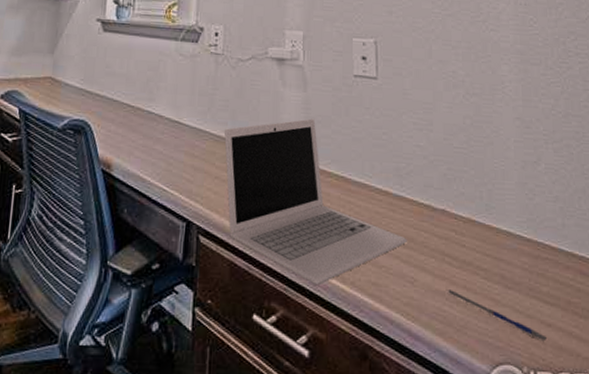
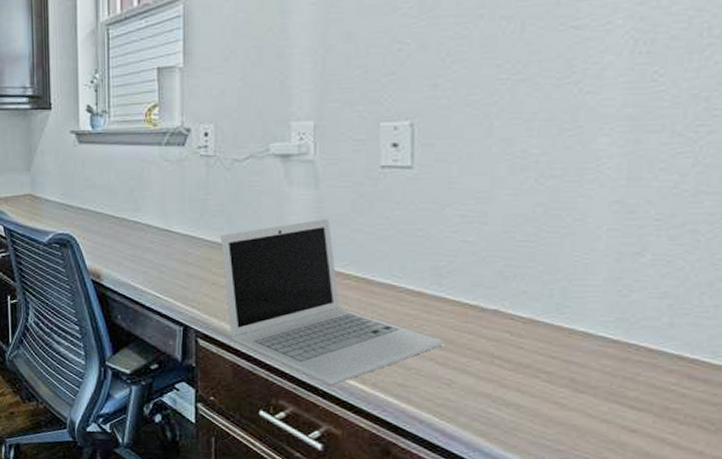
pen: present [447,290,547,342] -> none [494,392,628,447]

